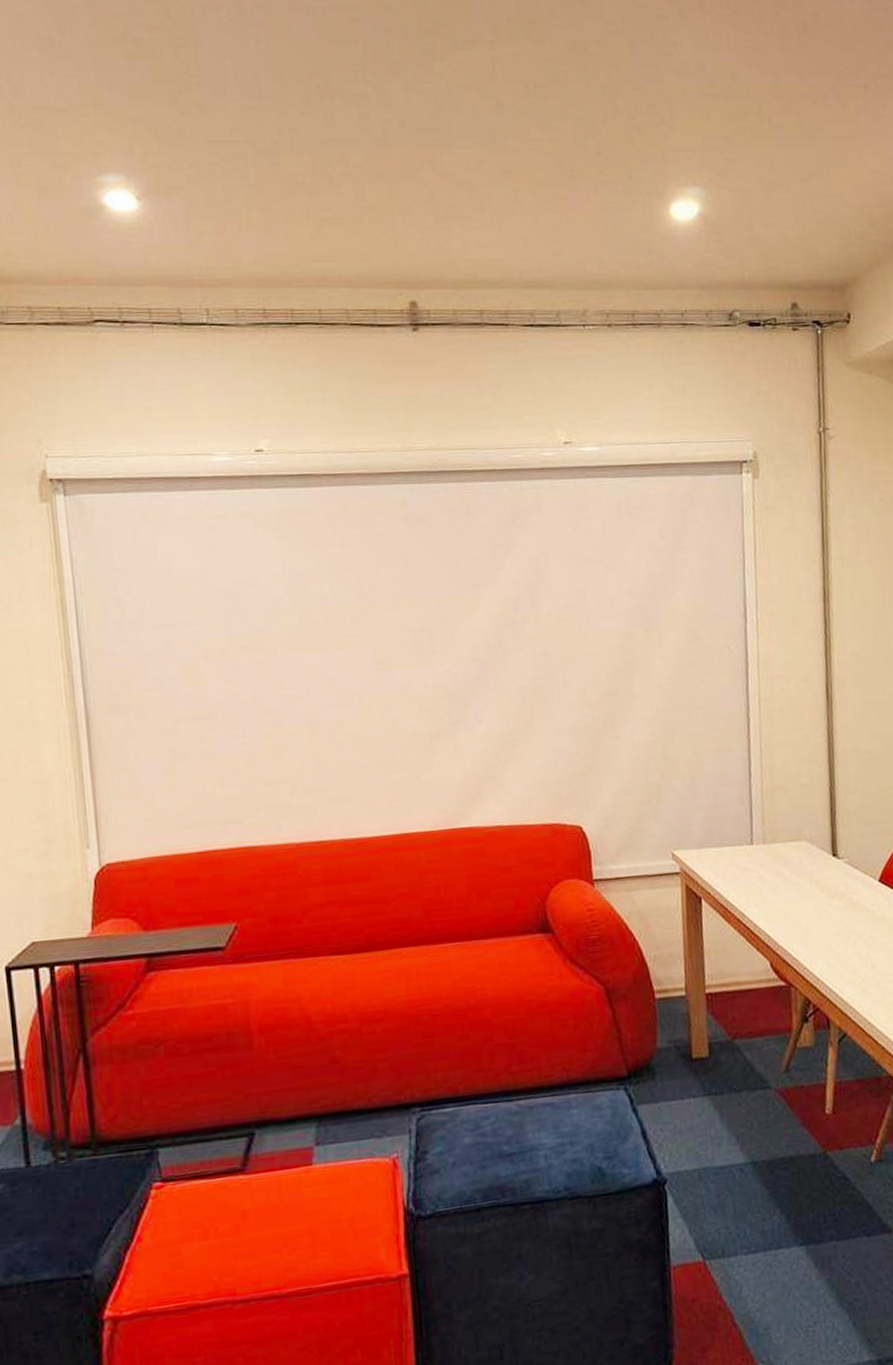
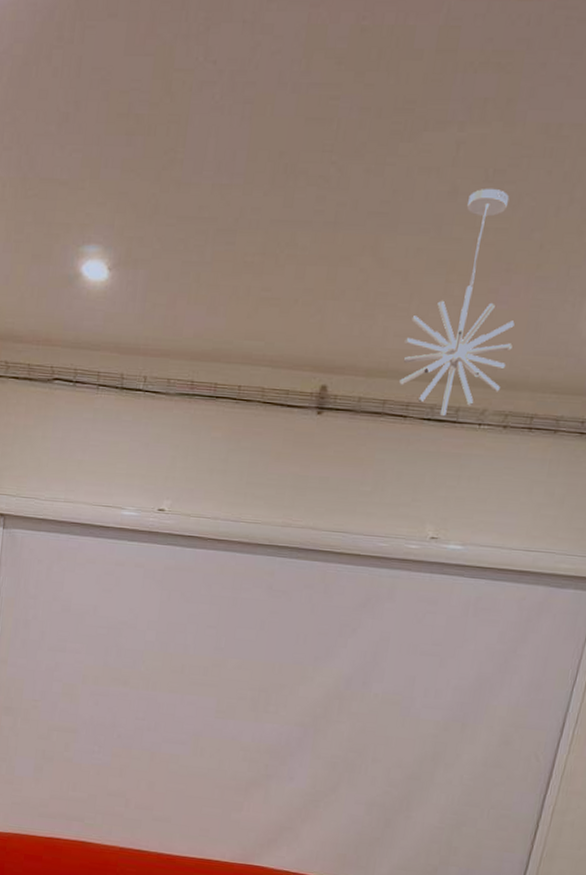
pendant light: none [487,102,596,320] -> present [399,189,515,416]

